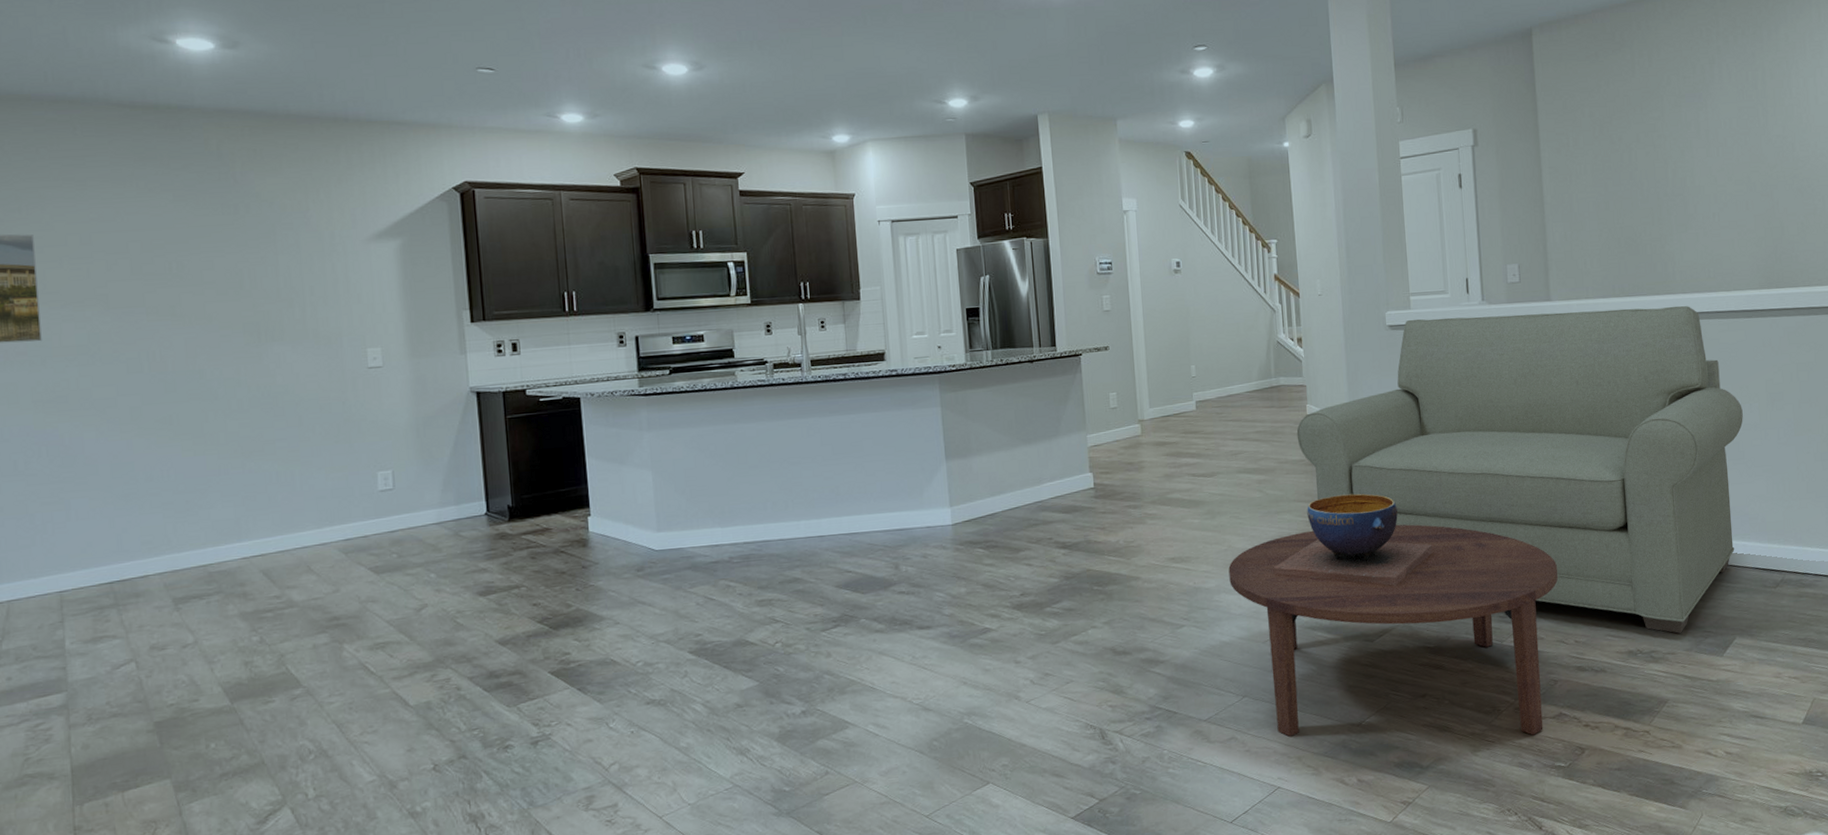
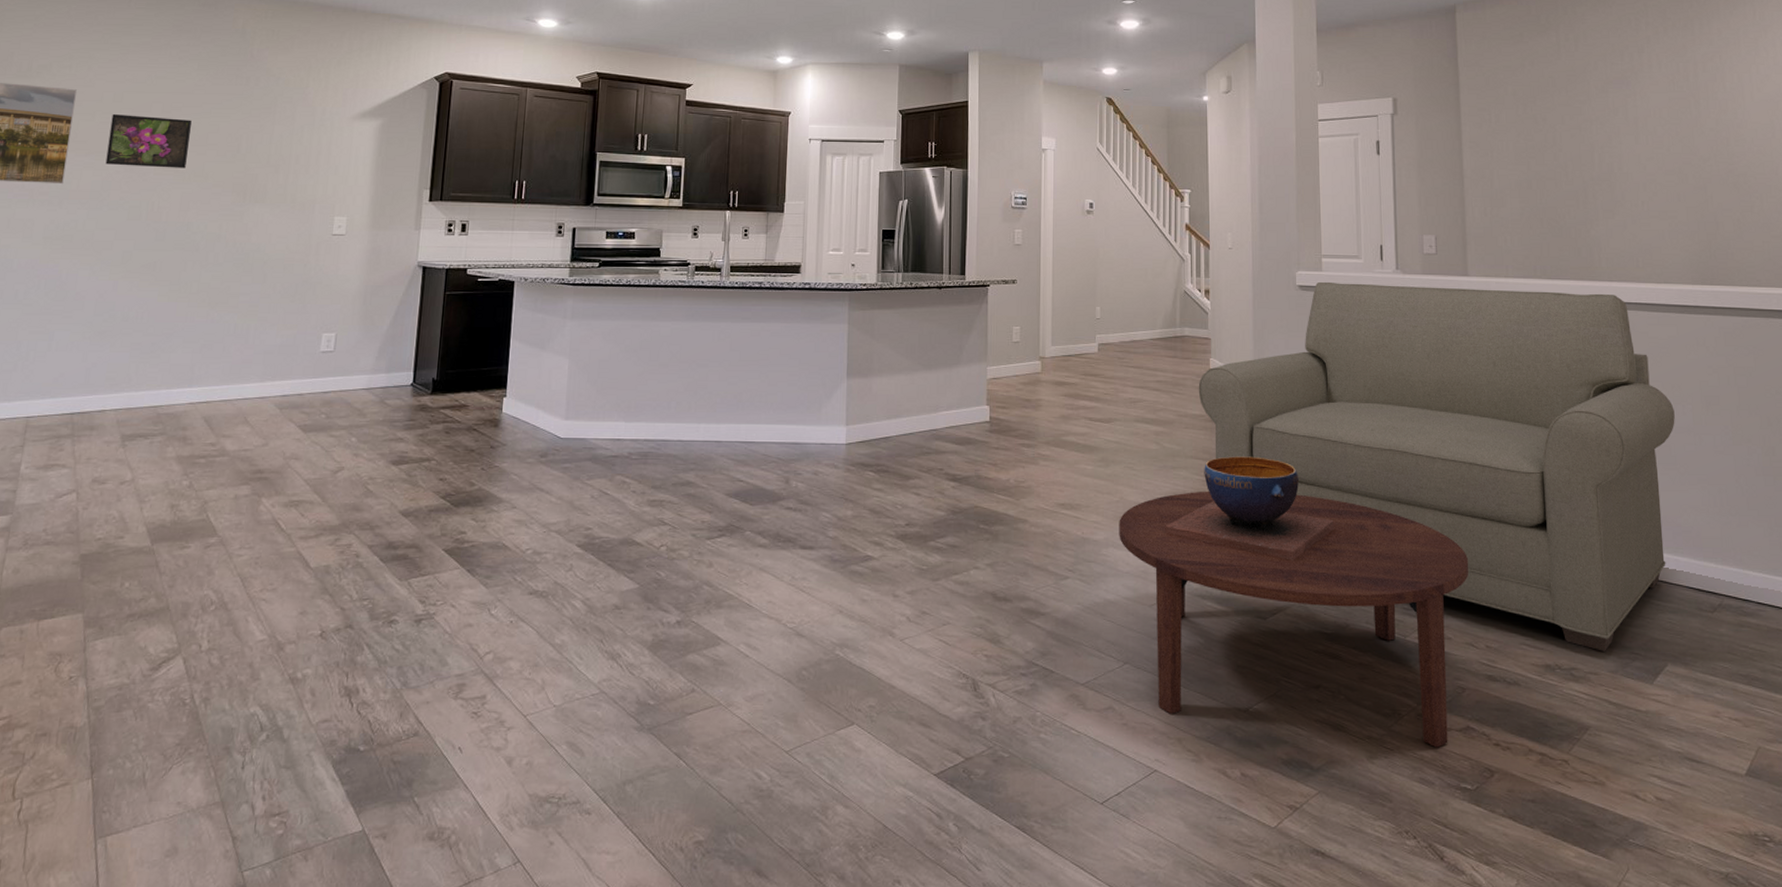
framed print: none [83,257,183,315] -> present [105,113,192,168]

